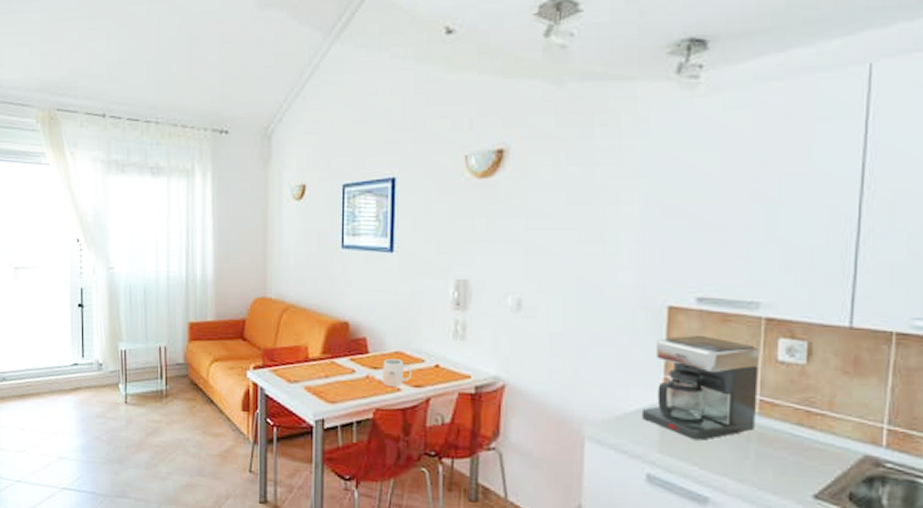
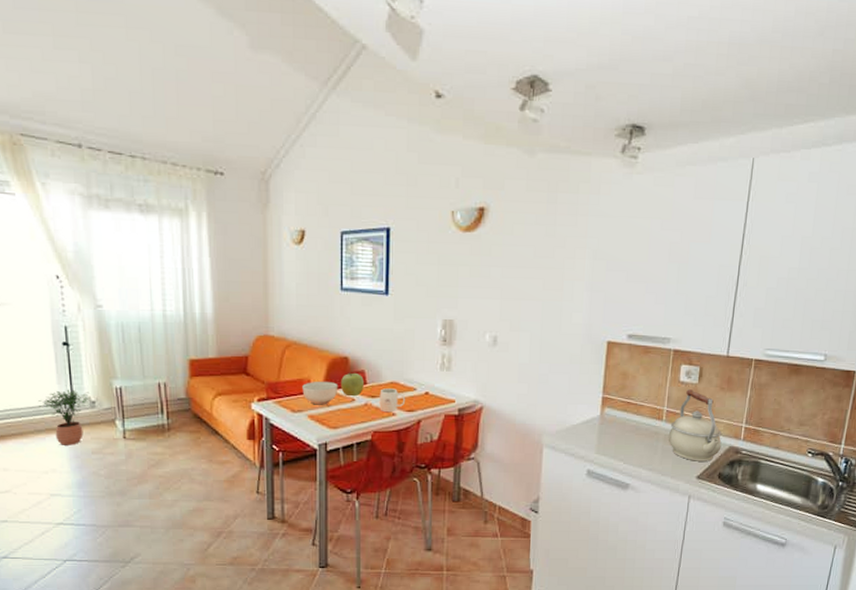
potted plant: none [55,350,99,408] -> present [39,389,91,445]
bowl: none [299,348,338,376] -> present [302,381,338,405]
fruit: none [340,339,365,368] -> present [341,372,364,397]
coffee maker: present [641,334,759,441] -> none [585,363,668,442]
kettle: none [764,372,851,475] -> present [668,389,722,462]

